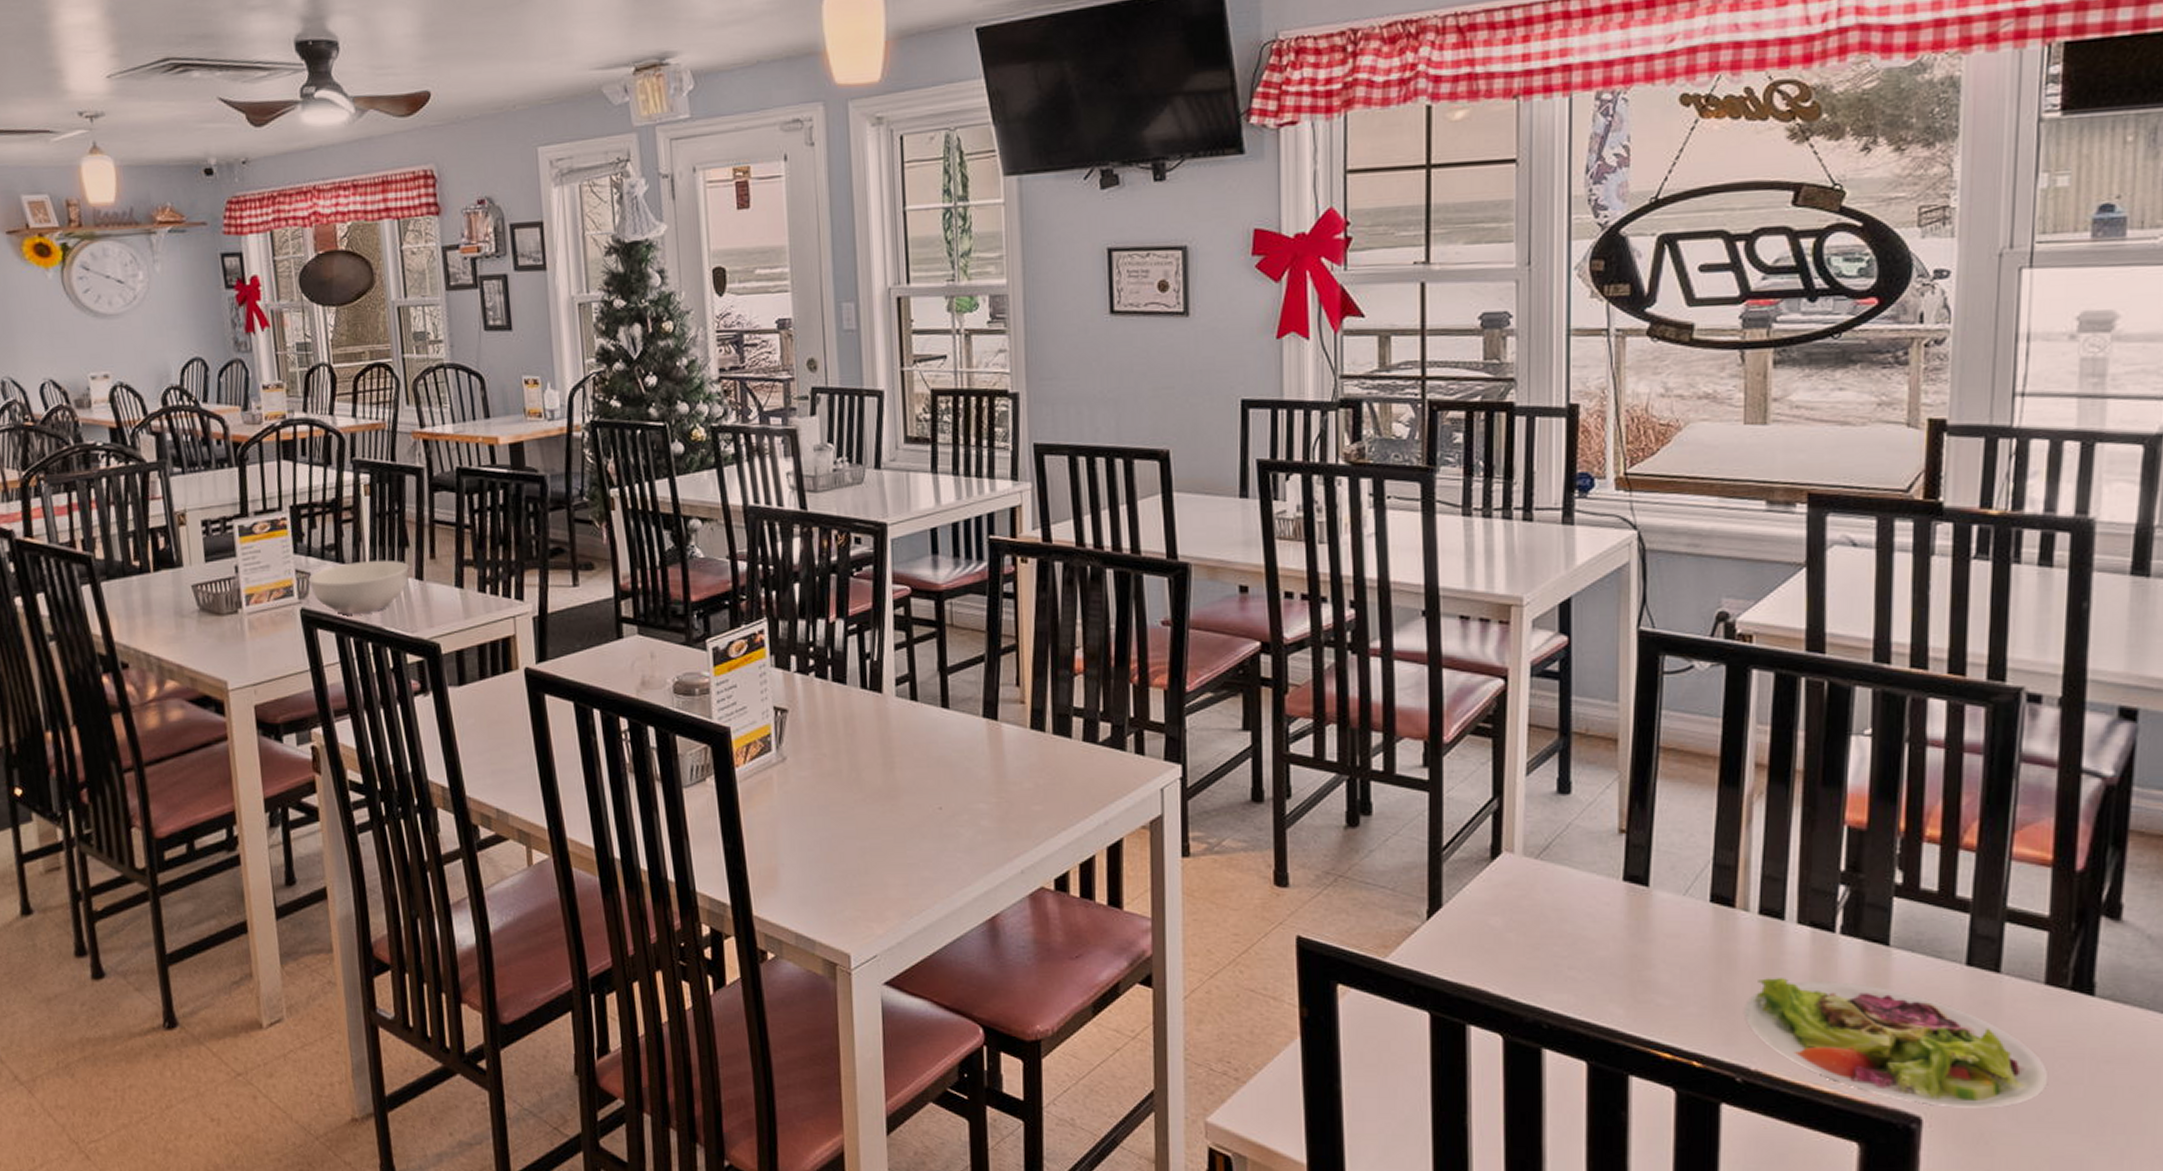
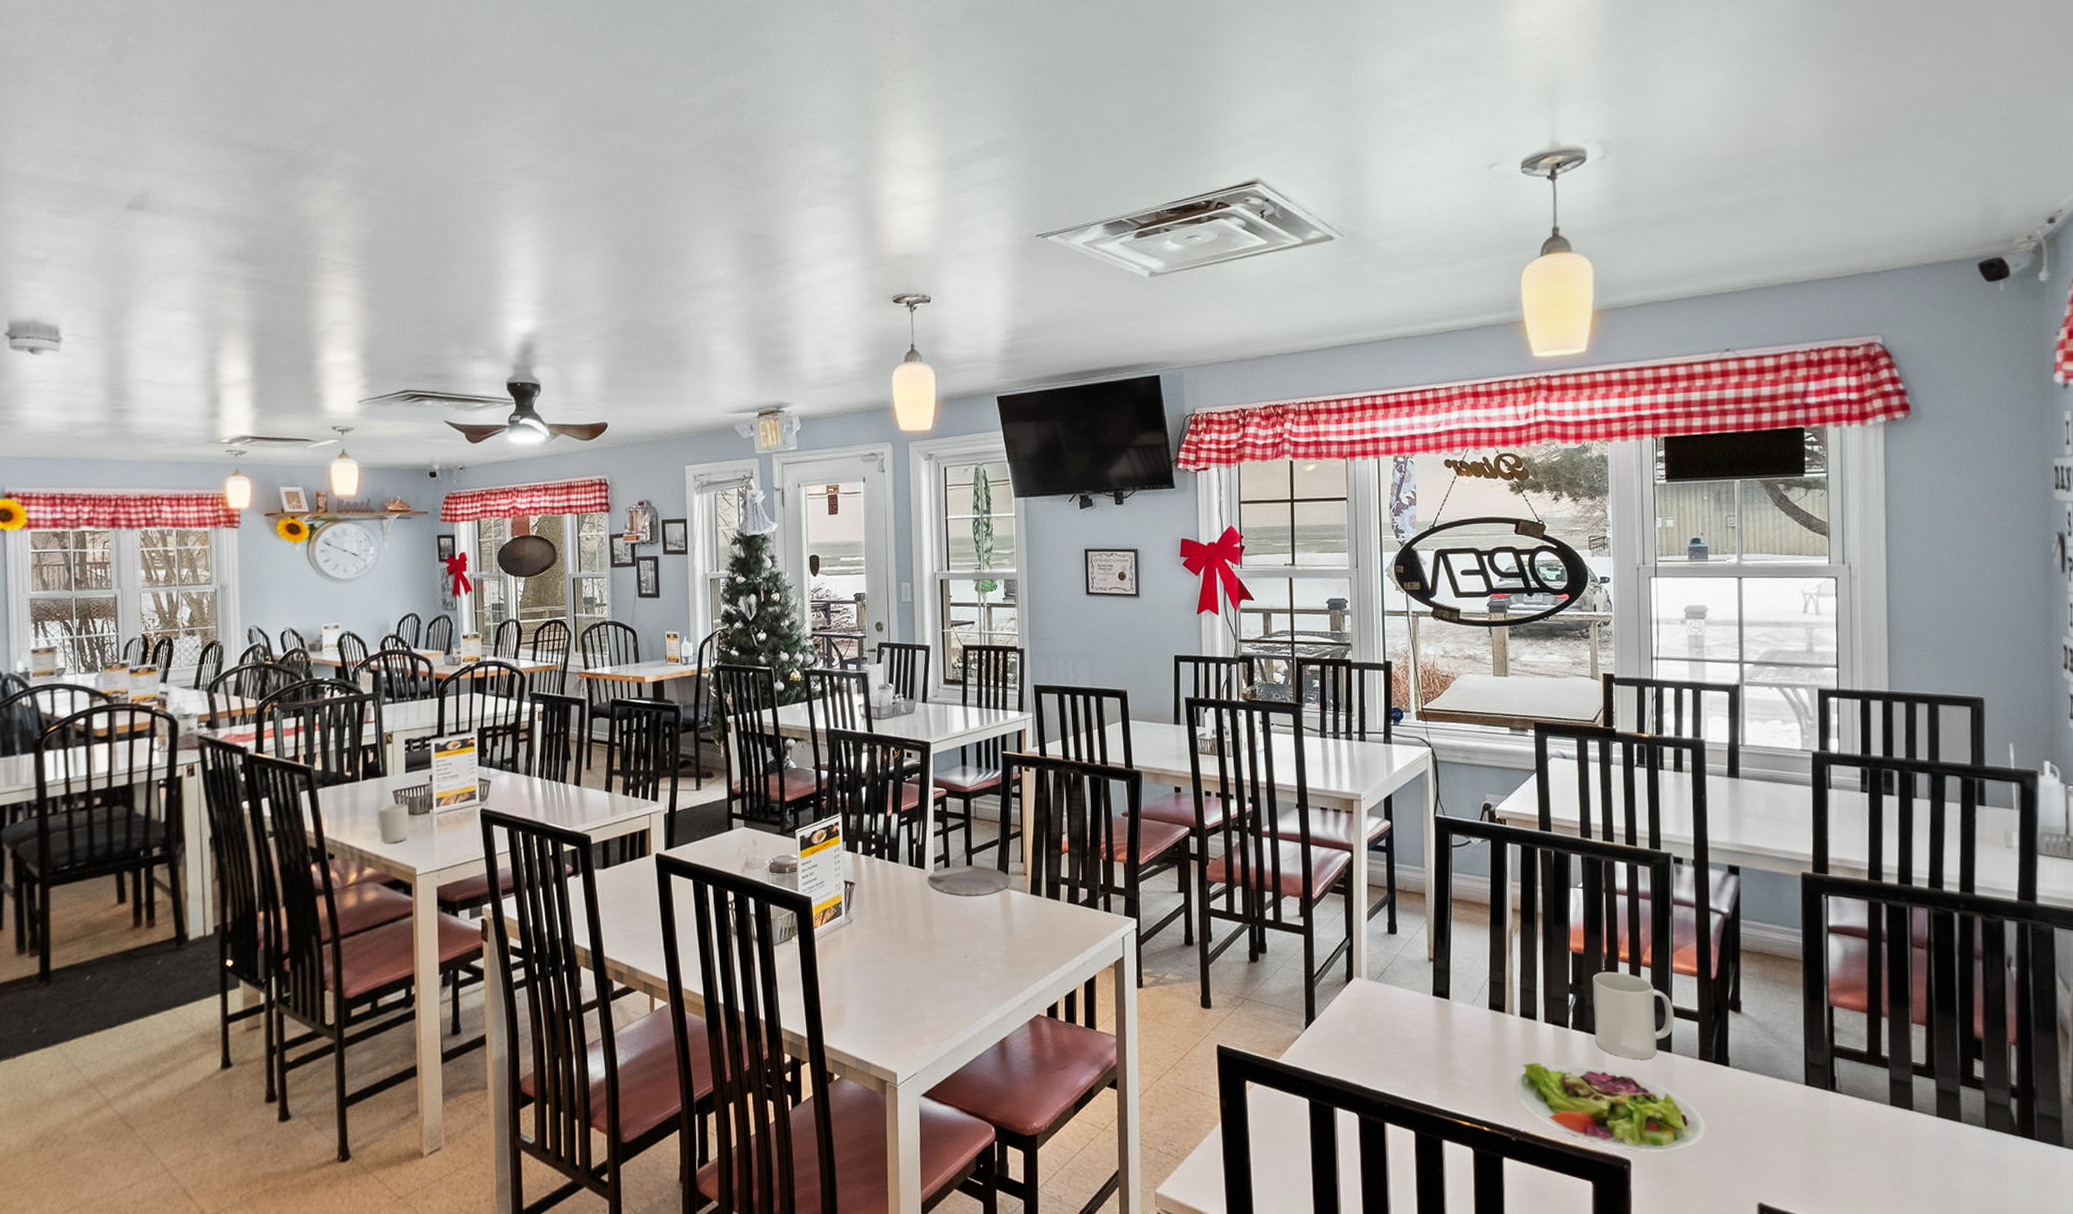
cup: none [175,601,216,650] -> present [377,803,409,843]
bowl: present [308,560,410,615] -> none [488,770,570,814]
plate: none [886,689,1003,730] -> present [927,865,1011,897]
mug: none [1877,855,2010,981] -> present [1592,971,1675,1060]

